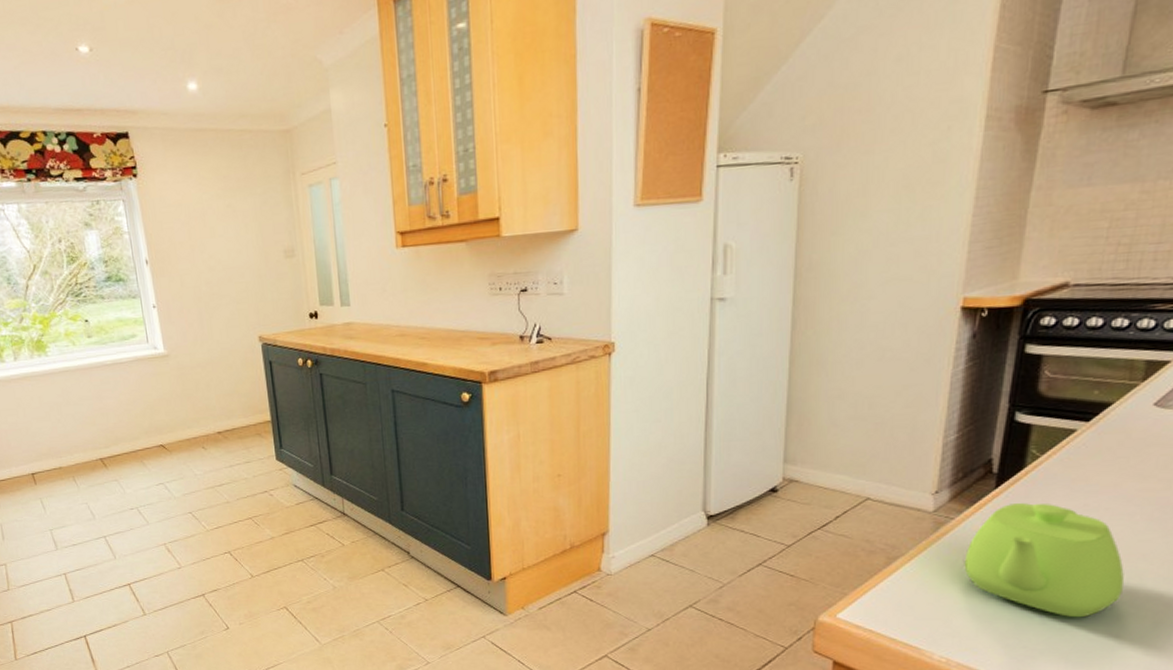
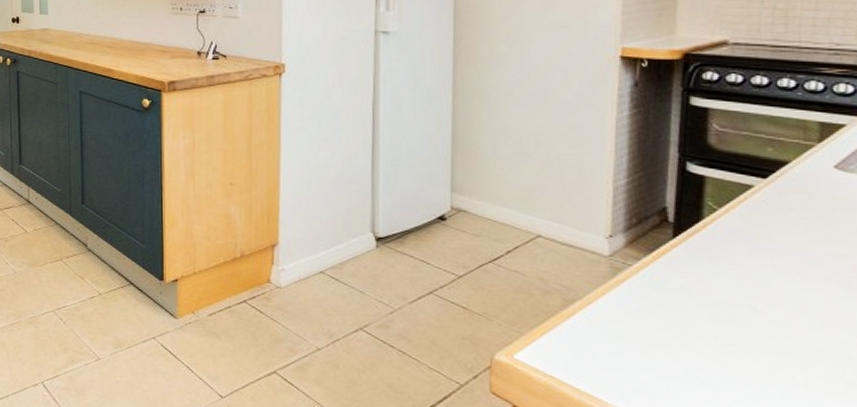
teapot: present [964,503,1124,618] -> none [646,256,827,389]

